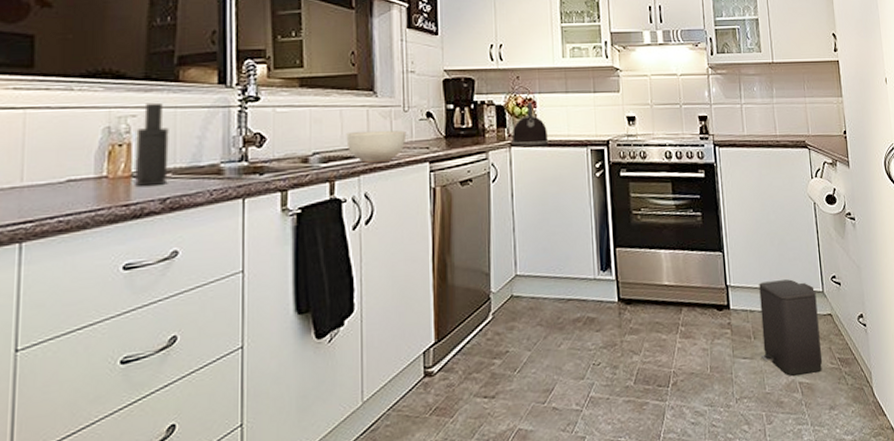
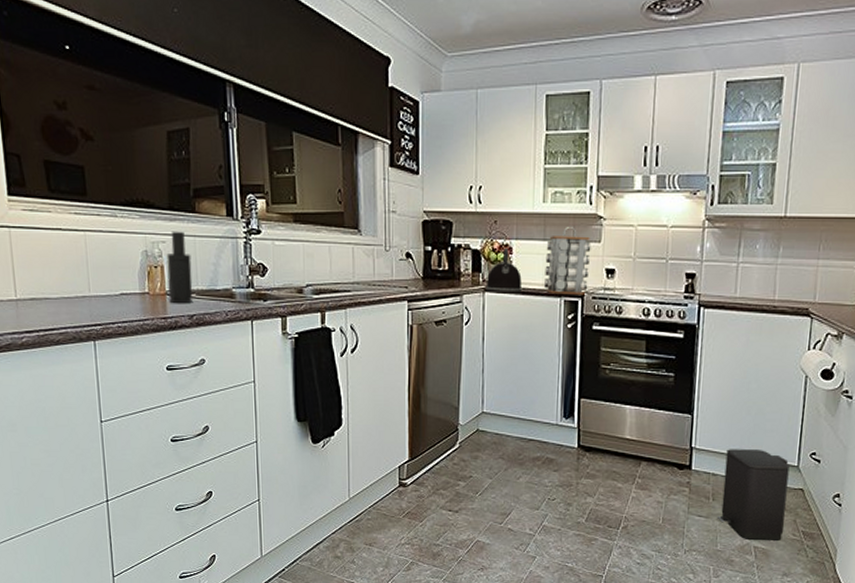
bowl: present [346,130,407,164] -> none [334,267,388,299]
spice rack: none [568,78,612,146] -> present [543,226,592,296]

